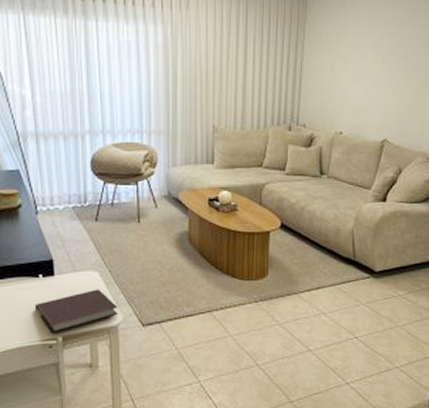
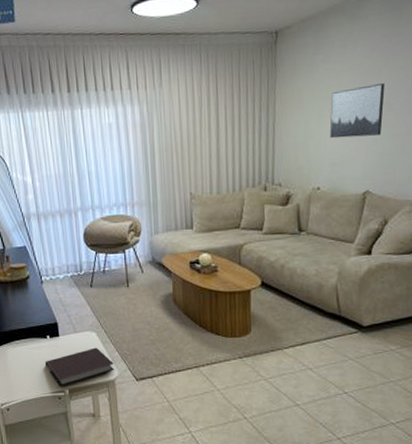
wall art: none [354,37,405,88] -> present [329,83,385,139]

